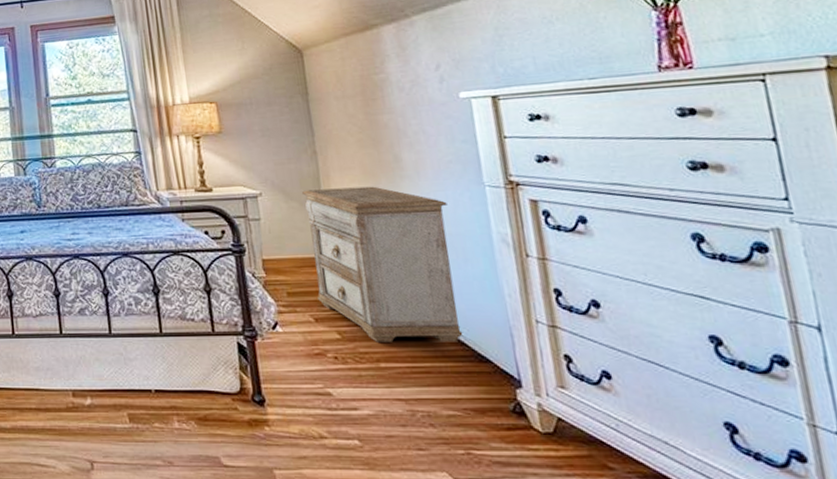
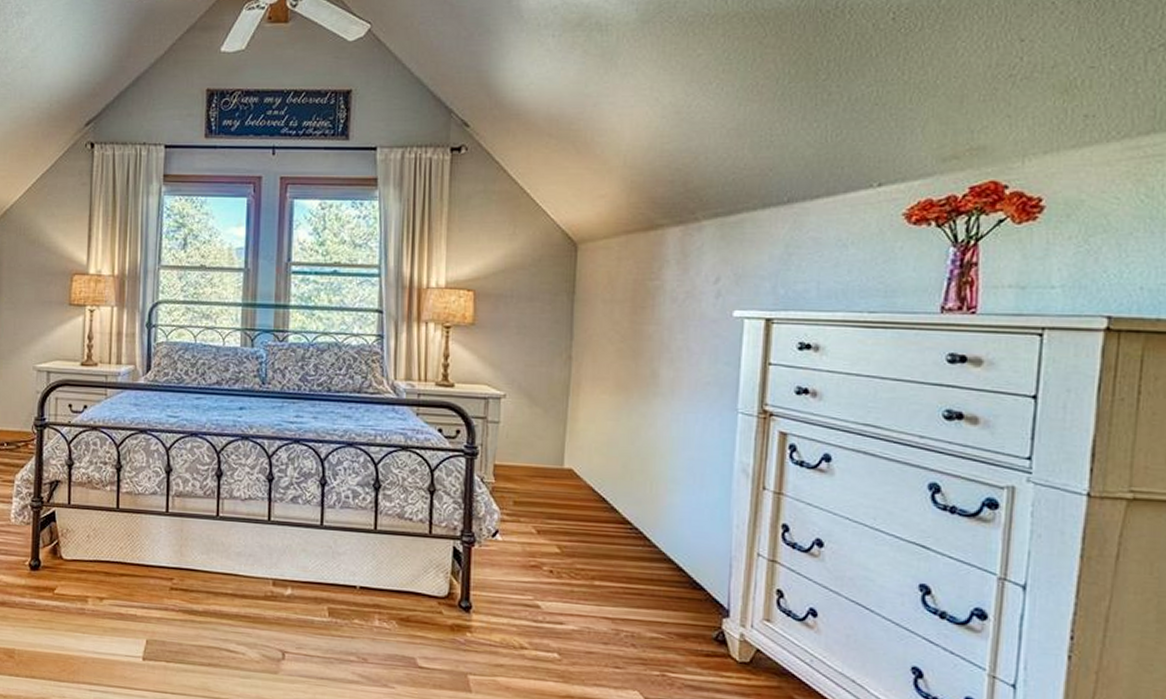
nightstand: present [302,186,464,343] -> none [544,397,696,568]

